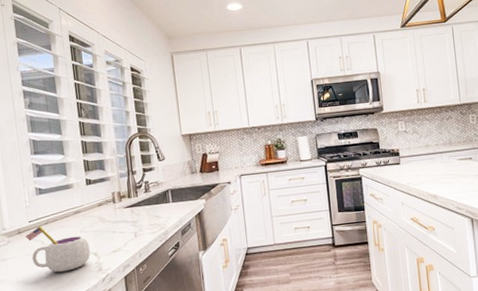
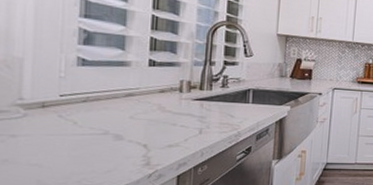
mug: present [25,226,91,273] -> none [51,103,139,161]

